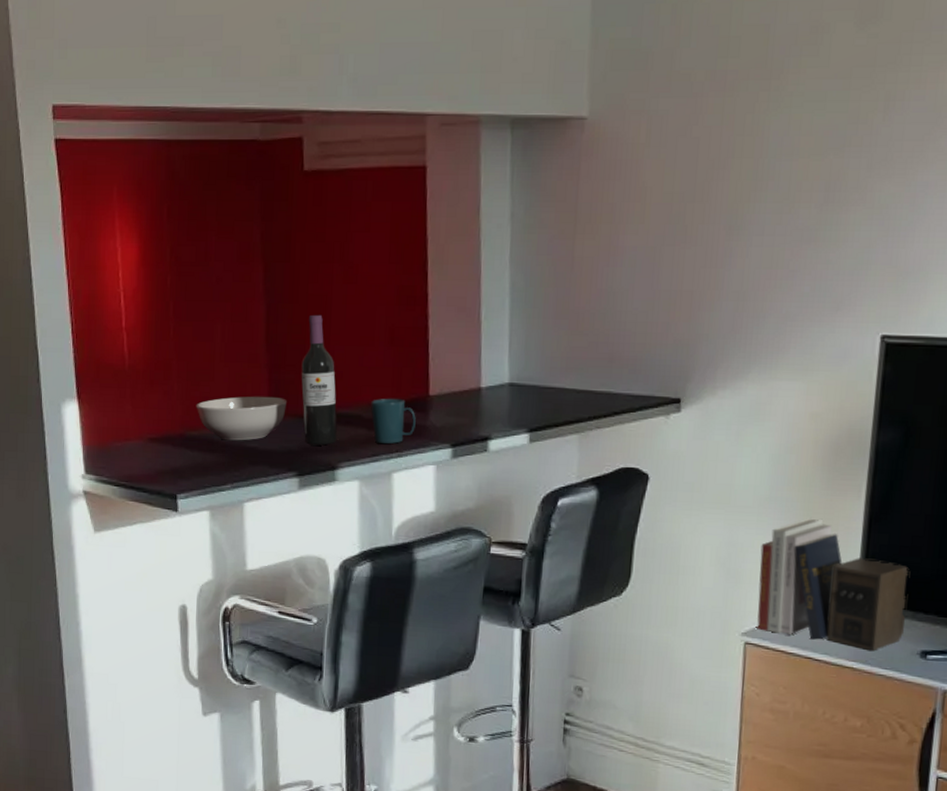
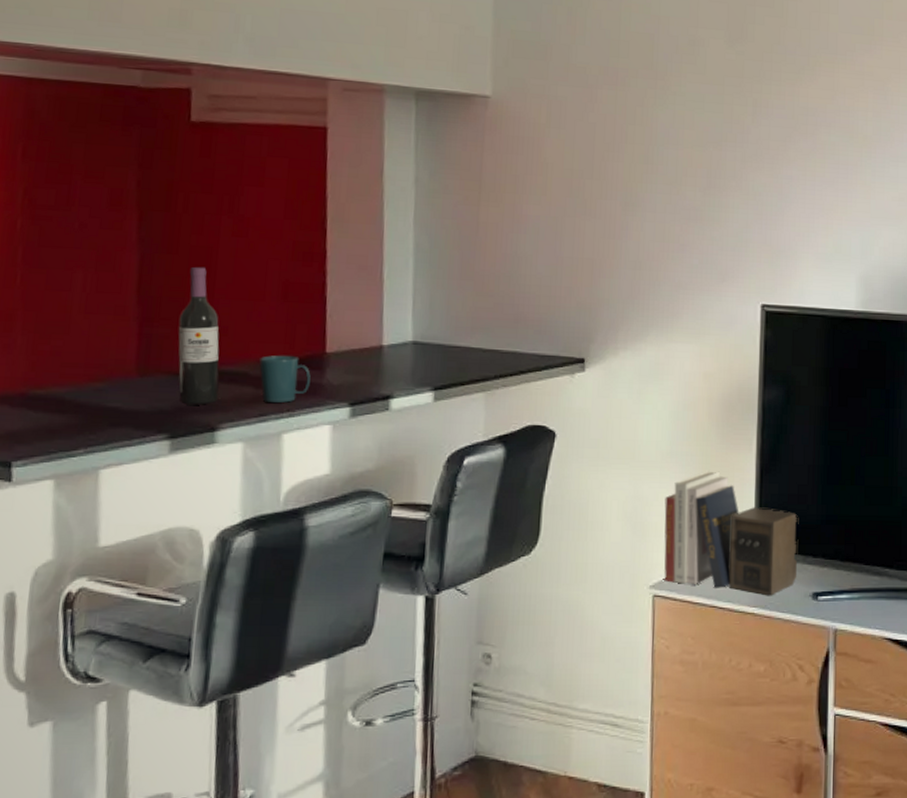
bowl: present [196,396,288,441] -> none [44,351,161,400]

